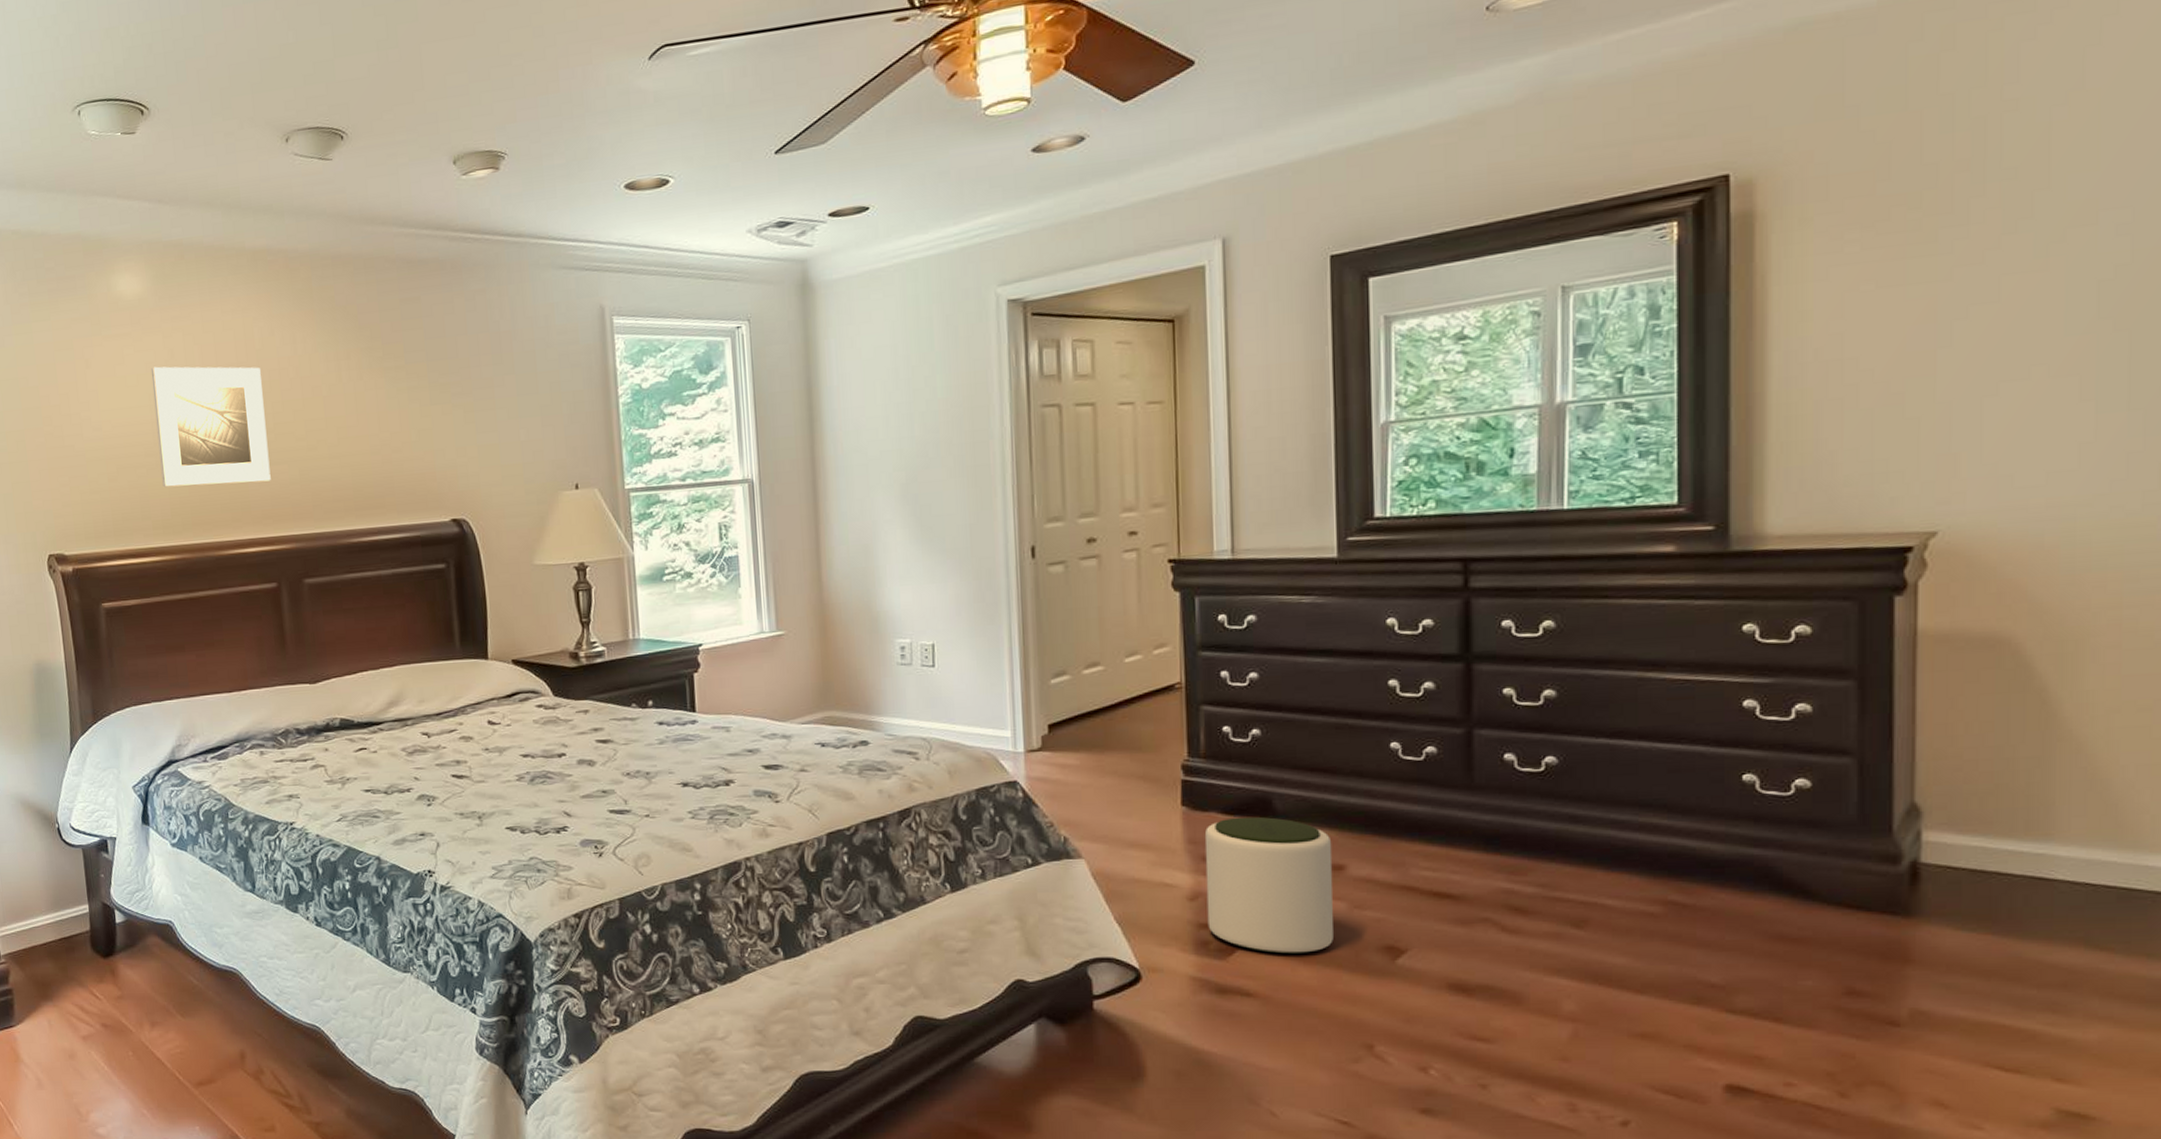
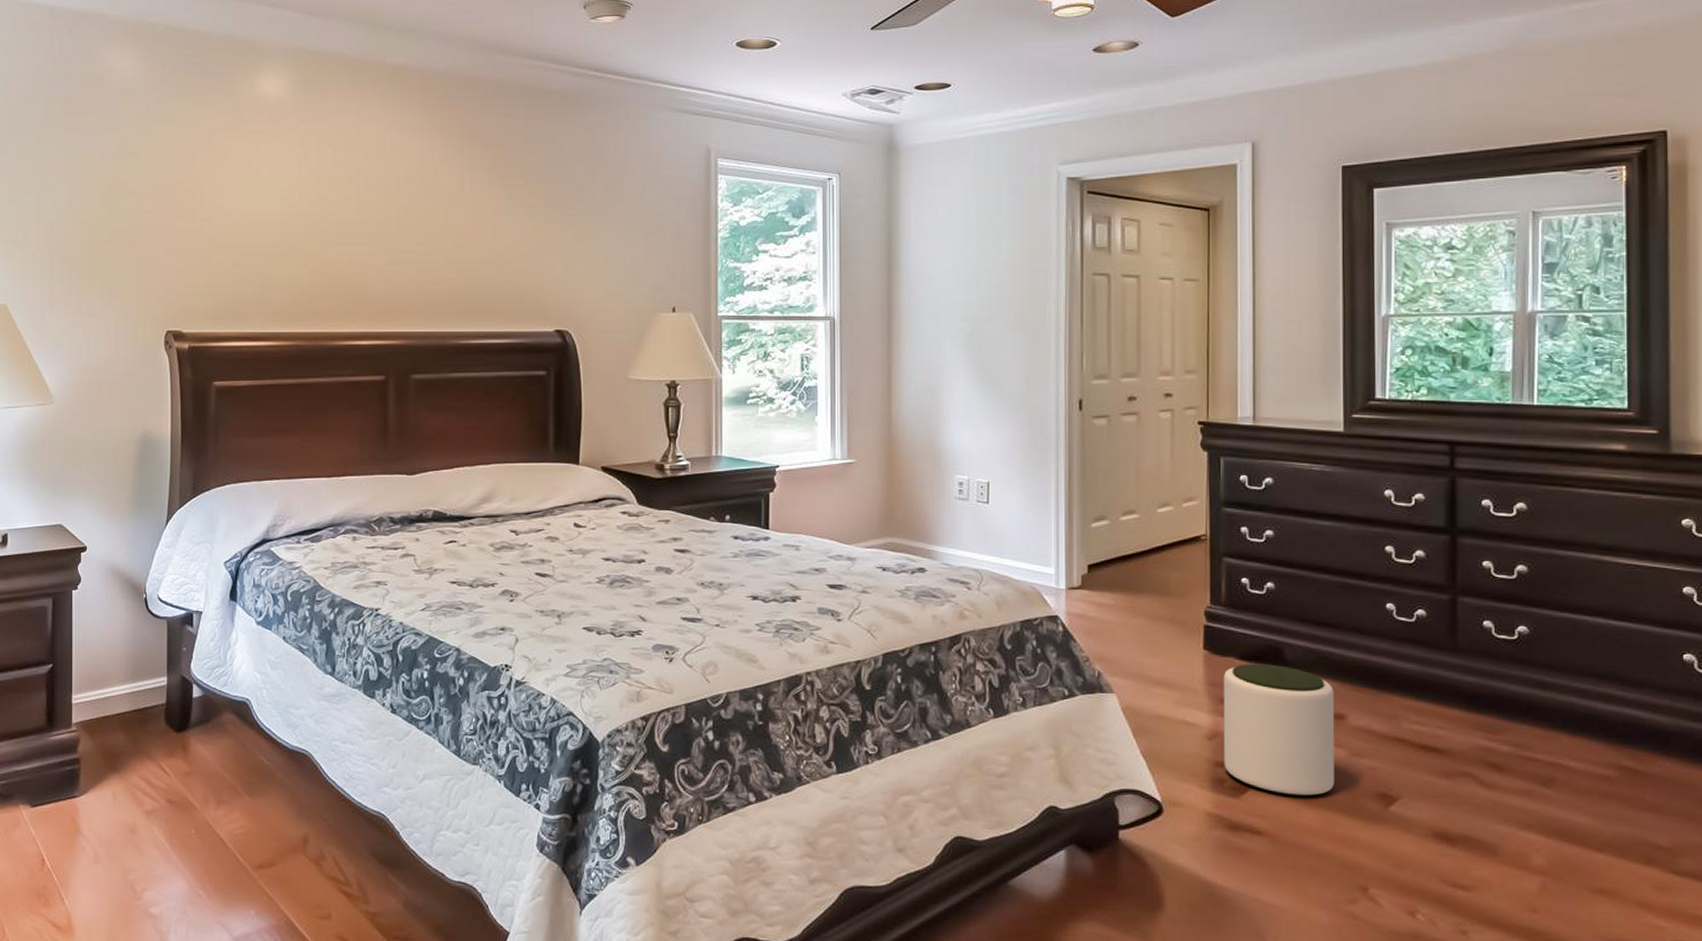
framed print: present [151,366,271,488] -> none [284,163,389,280]

